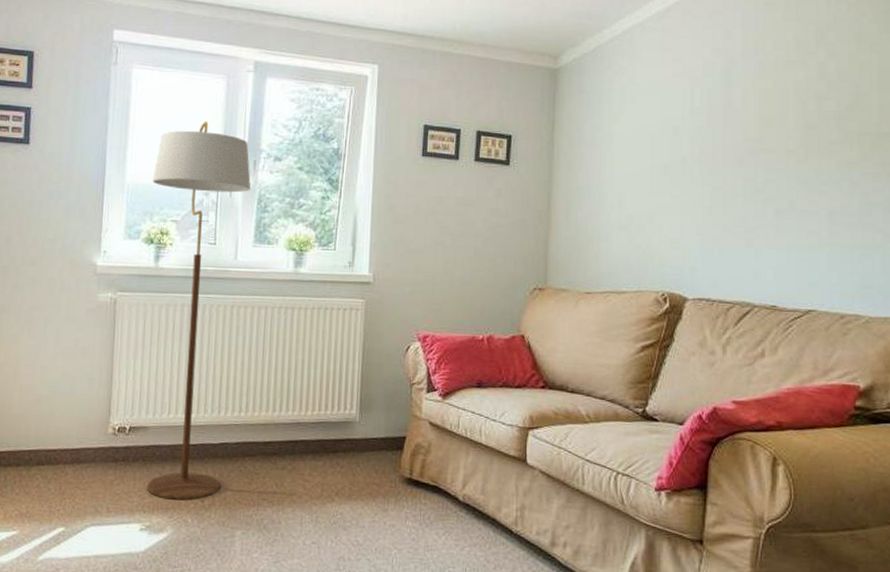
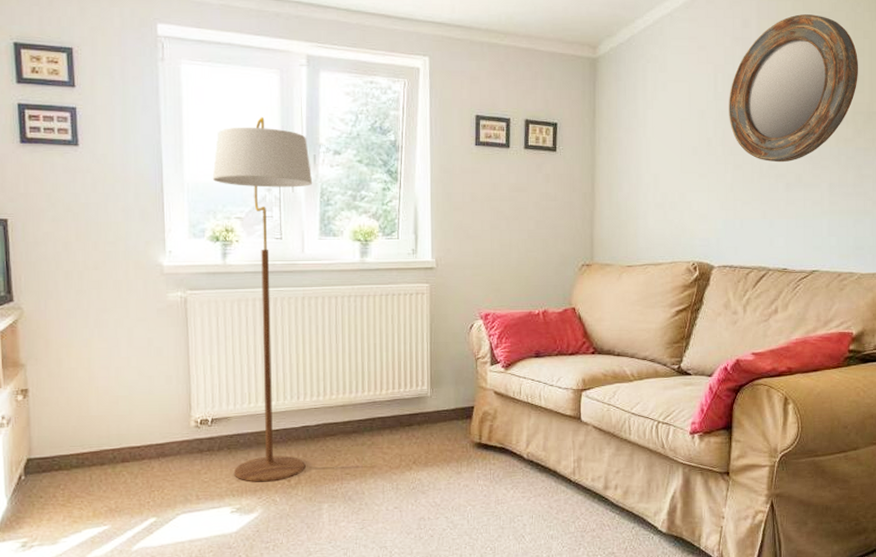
home mirror: none [707,25,864,186] -> present [729,14,858,163]

